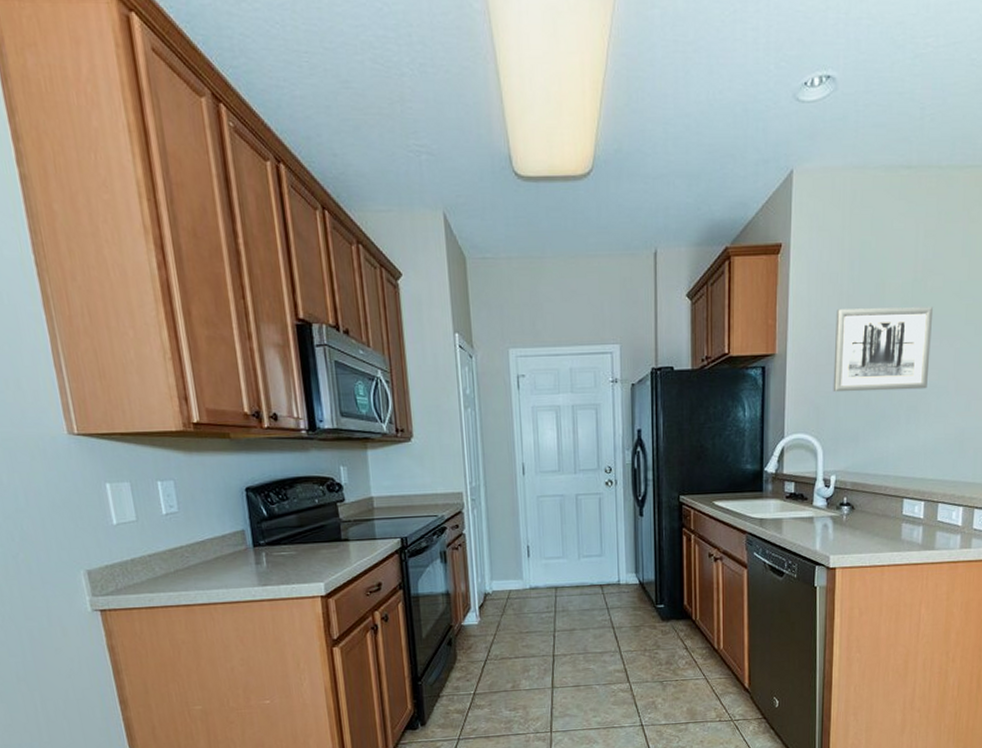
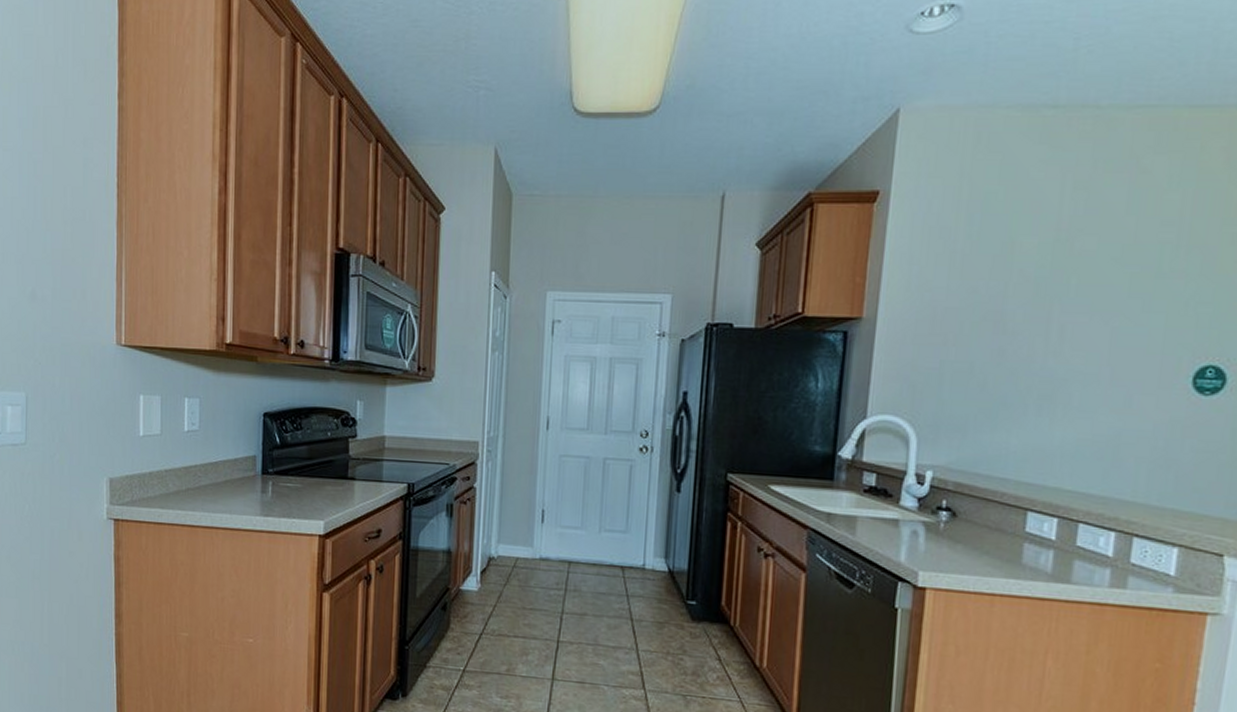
wall art: present [833,307,933,393] -> none [935,270,1081,375]

